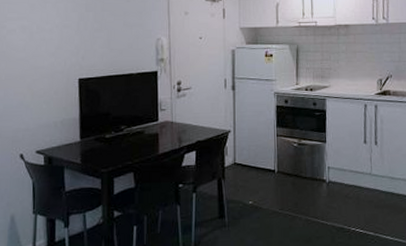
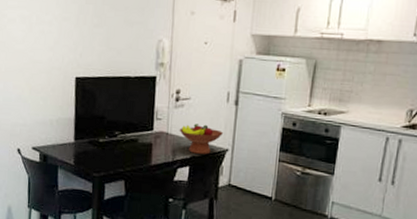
fruit bowl: none [183,110,225,138] -> present [179,124,224,155]

